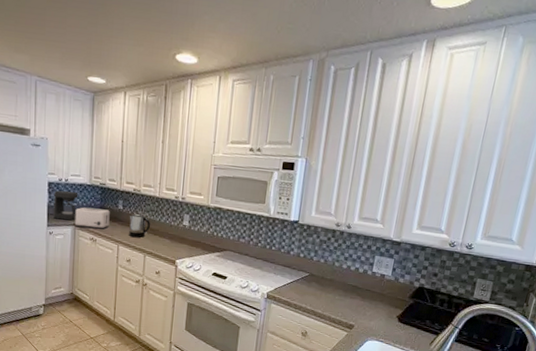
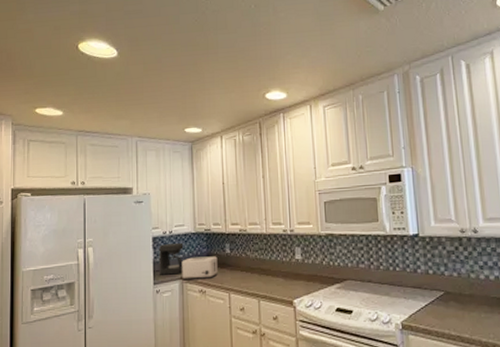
kettle: present [129,214,150,238] -> none [238,256,261,282]

